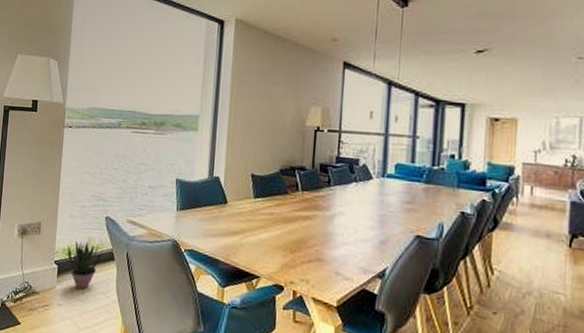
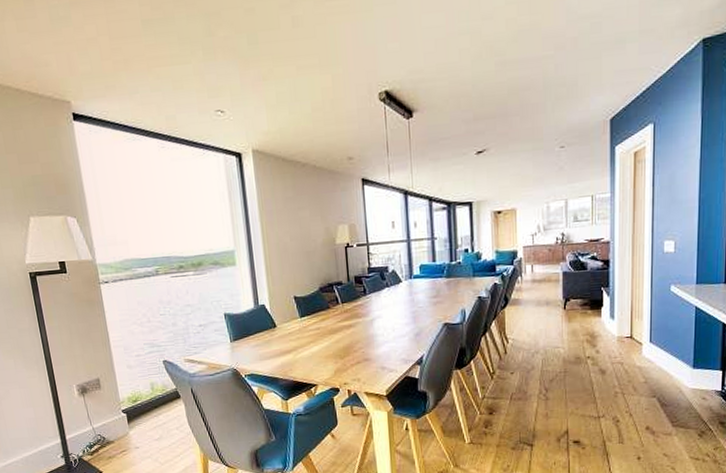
potted plant: present [67,240,102,290] -> none [132,387,168,431]

